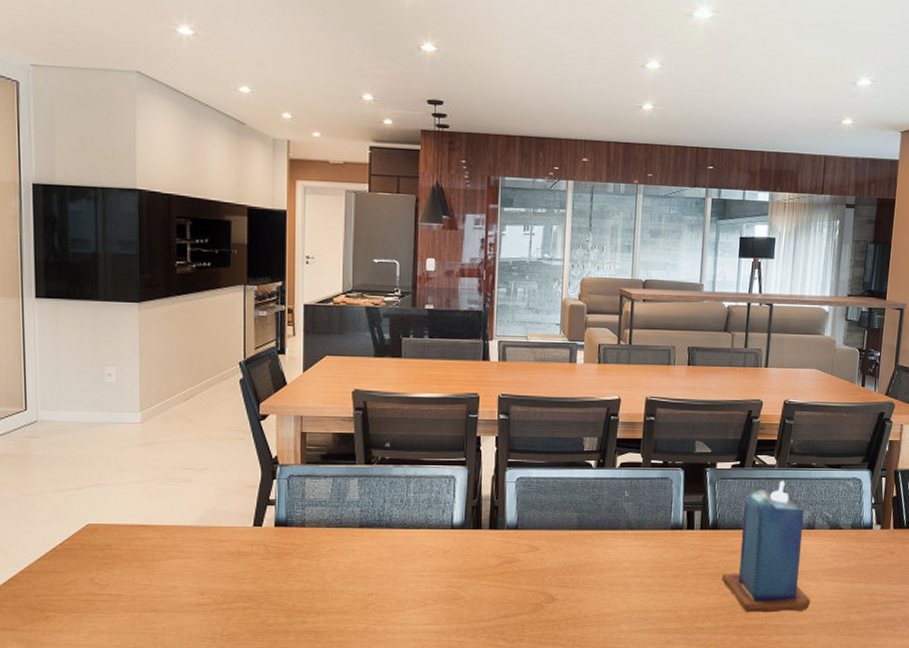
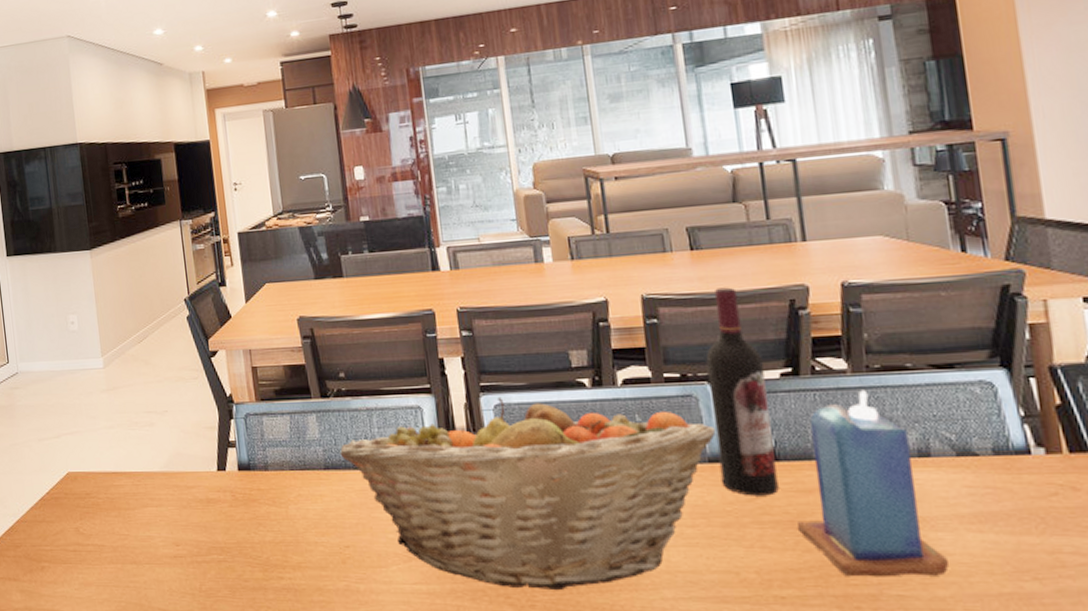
fruit basket: none [376,471,680,628] -> present [340,397,716,591]
wine bottle: none [677,397,722,555] -> present [706,287,779,496]

